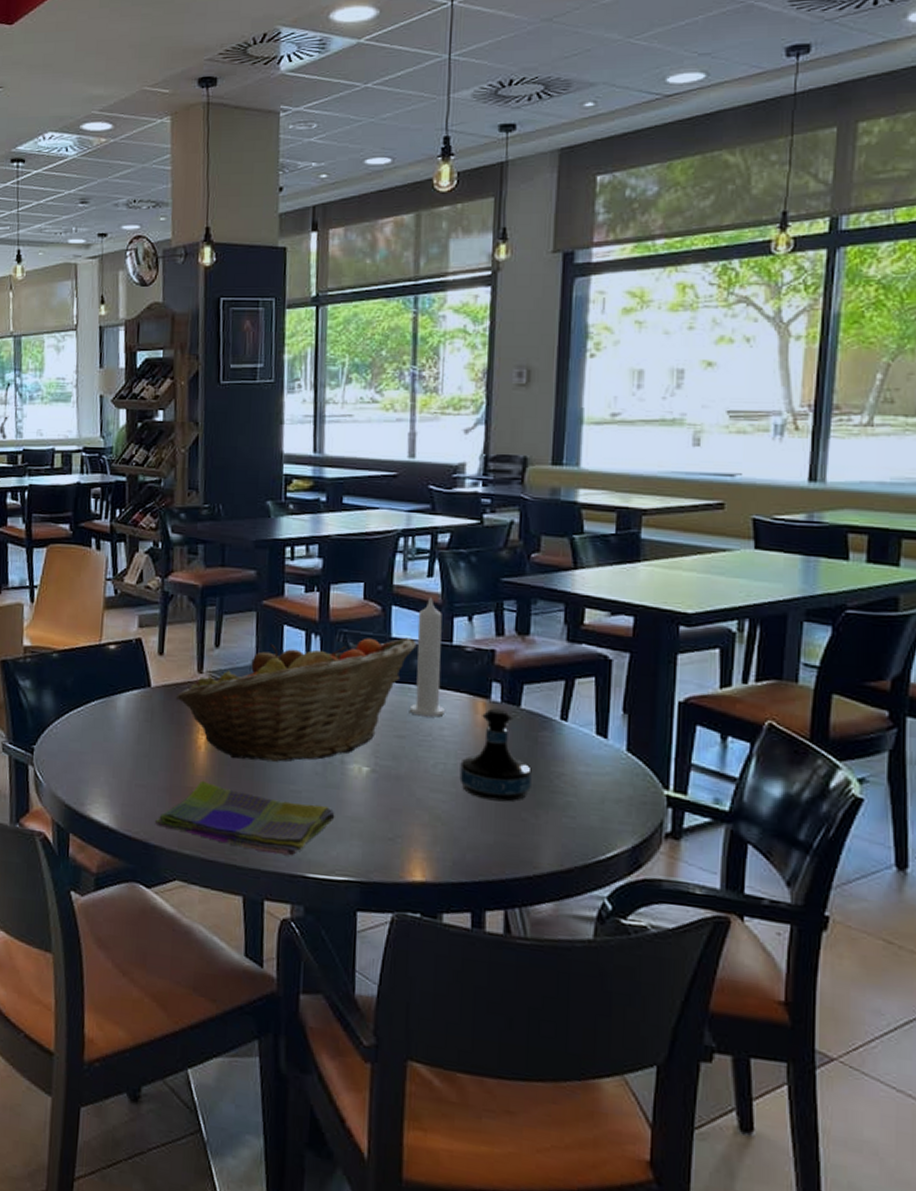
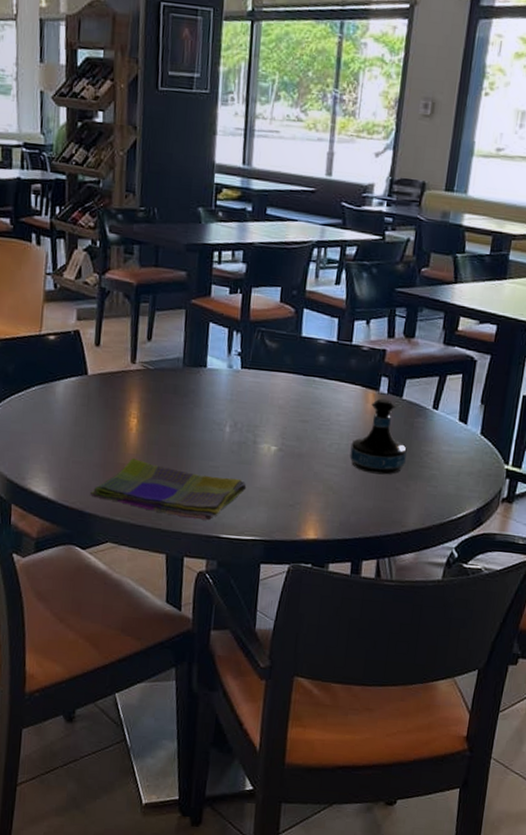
fruit basket: present [175,637,417,762] -> none [110,336,323,442]
candle: present [409,597,446,718] -> none [312,302,345,406]

